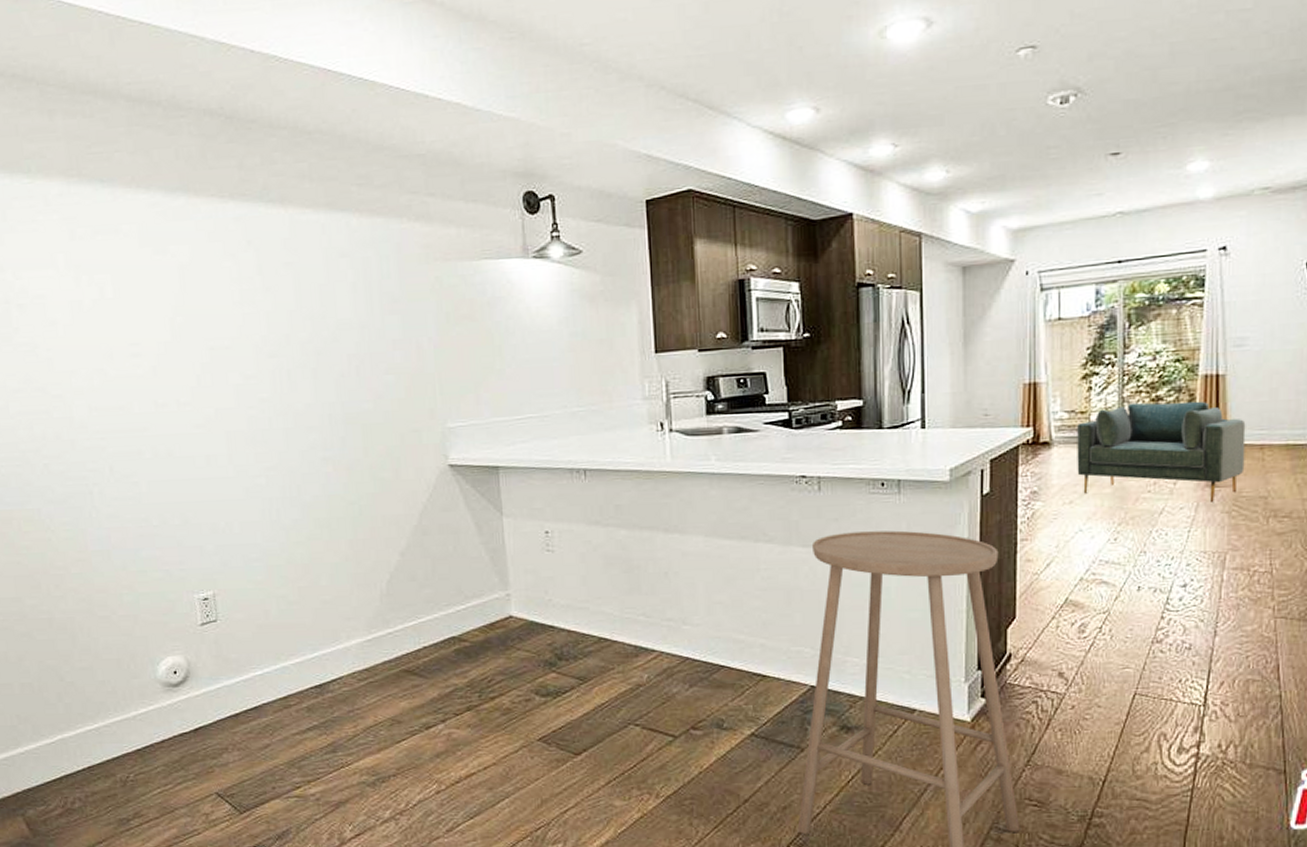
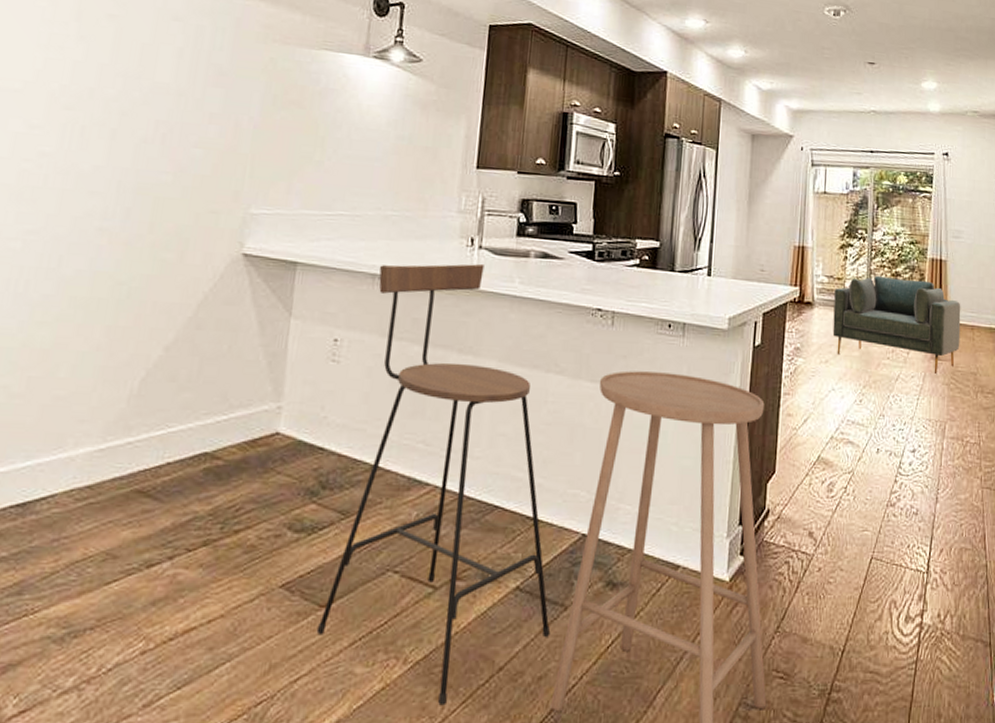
bar stool: none [575,447,790,830] -> present [316,264,551,706]

